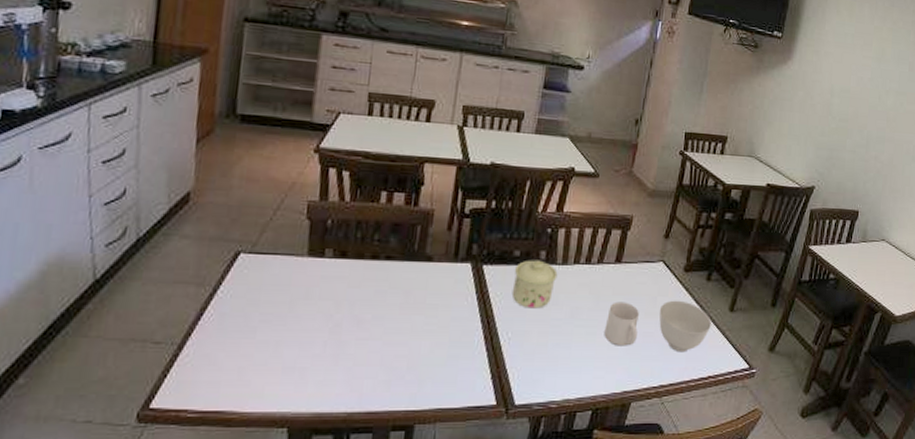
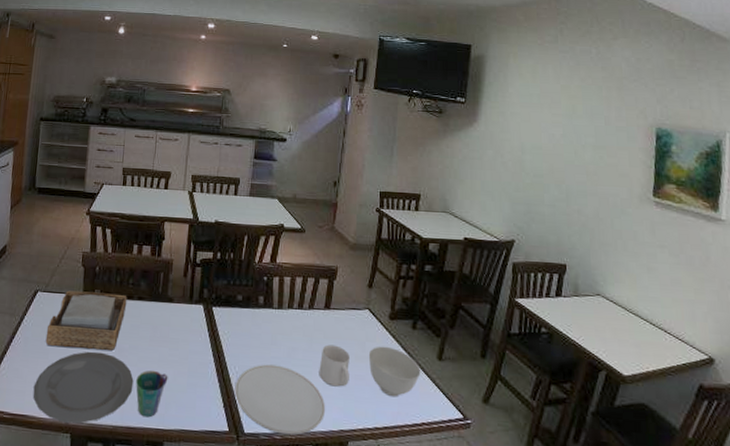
plate: none [232,325,377,415] -> present [33,351,134,424]
napkin holder: none [251,250,371,324] -> present [45,290,127,350]
cup: none [380,343,423,399] -> present [136,370,168,418]
plate: none [505,327,610,402] -> present [234,364,326,436]
sugar bowl: present [511,260,558,309] -> none [237,303,275,347]

